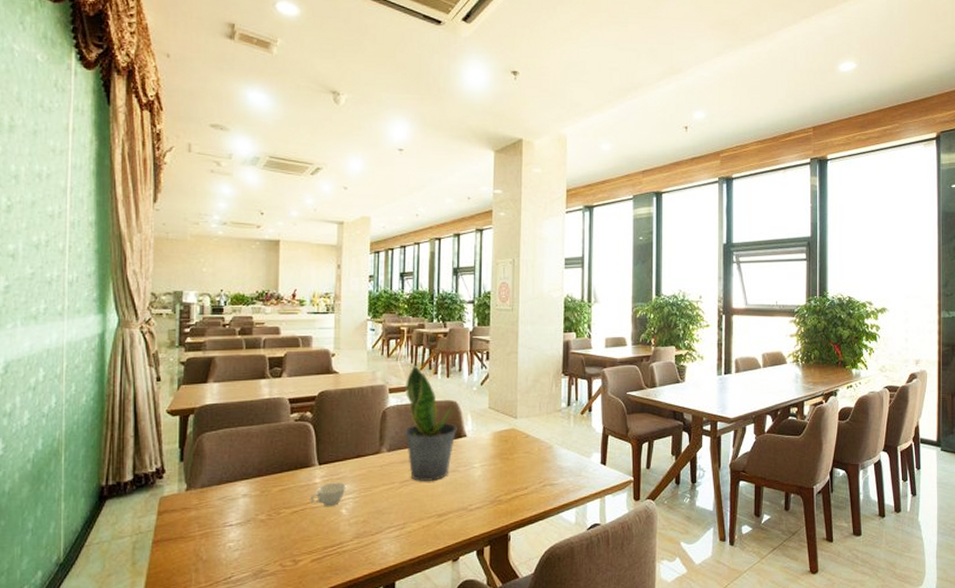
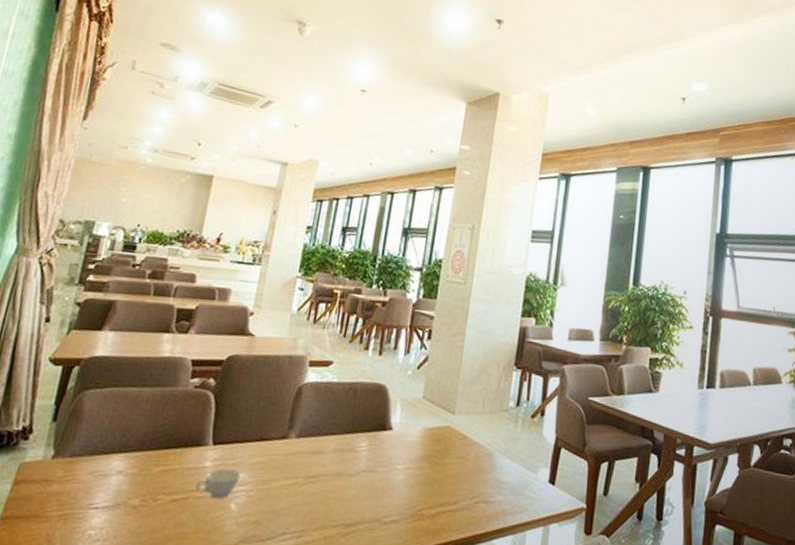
potted plant: present [404,365,457,482] -> none [319,336,383,482]

